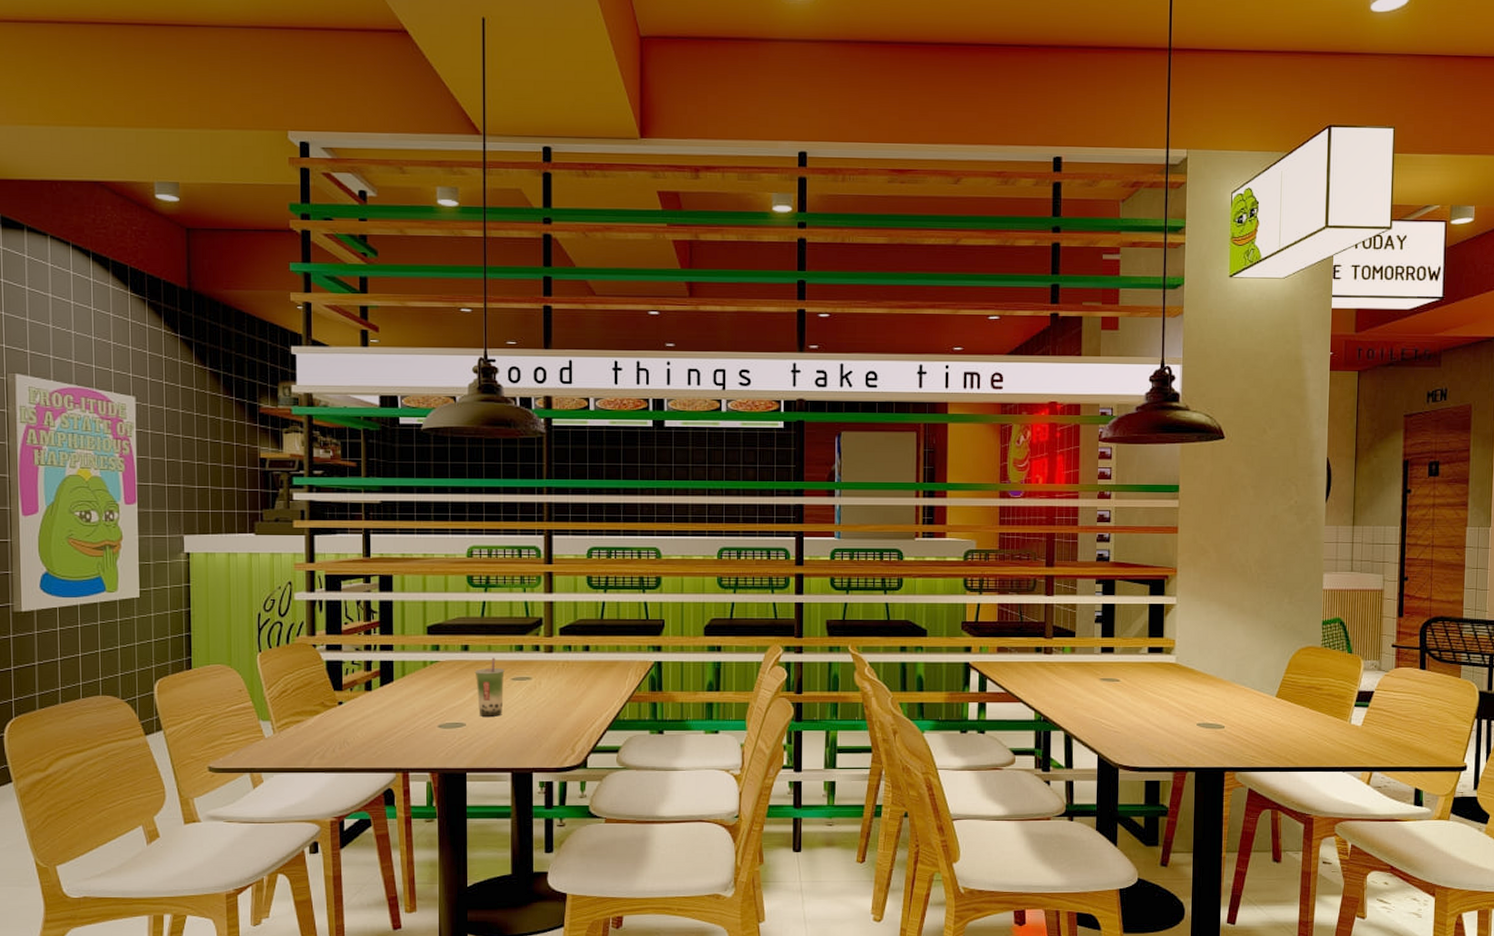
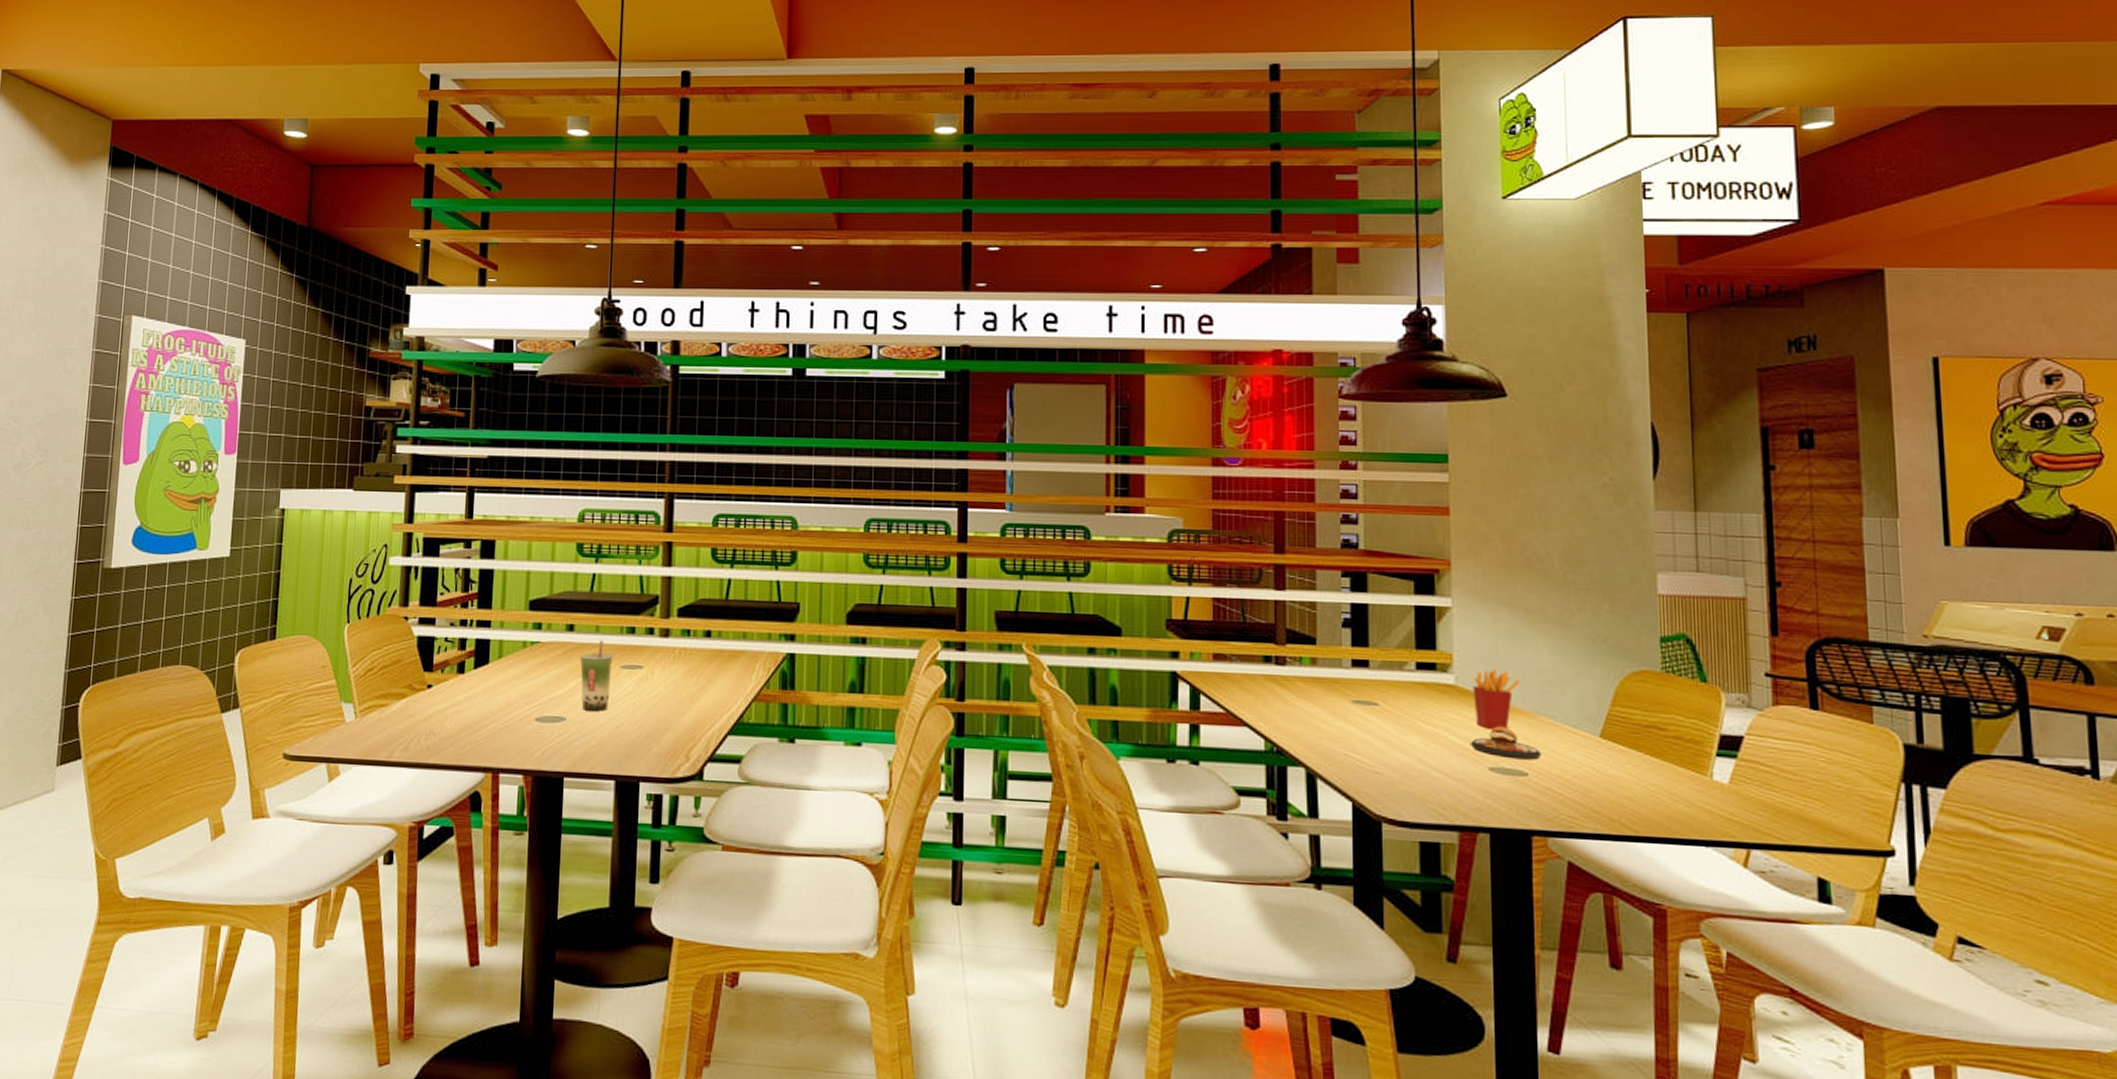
burger: none [1185,693,1234,716] -> present [1471,726,1541,760]
french fries: none [1188,650,1222,696] -> present [1473,668,1519,731]

